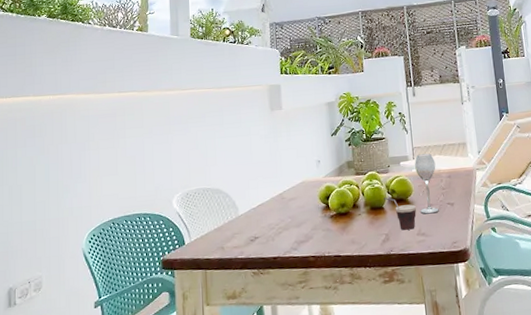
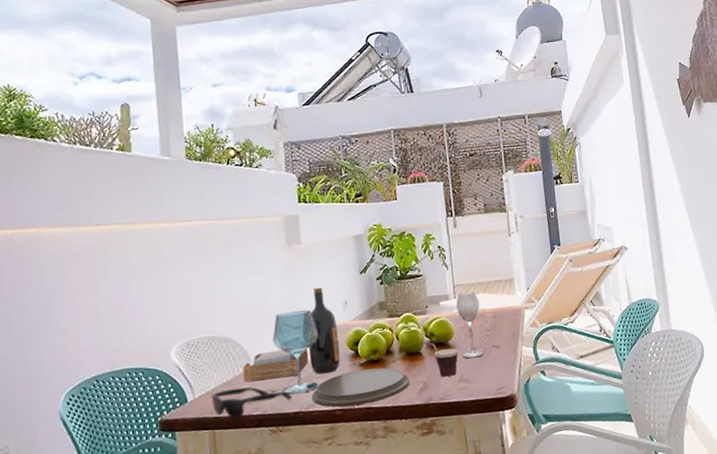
sunglasses: none [205,233,272,261] -> present [211,387,293,419]
napkin holder: none [231,201,287,229] -> present [242,349,309,383]
wine glass: none [256,167,295,242] -> present [272,310,318,395]
wine bottle: none [286,147,314,224] -> present [308,287,341,374]
plate: none [288,220,374,254] -> present [311,367,410,407]

